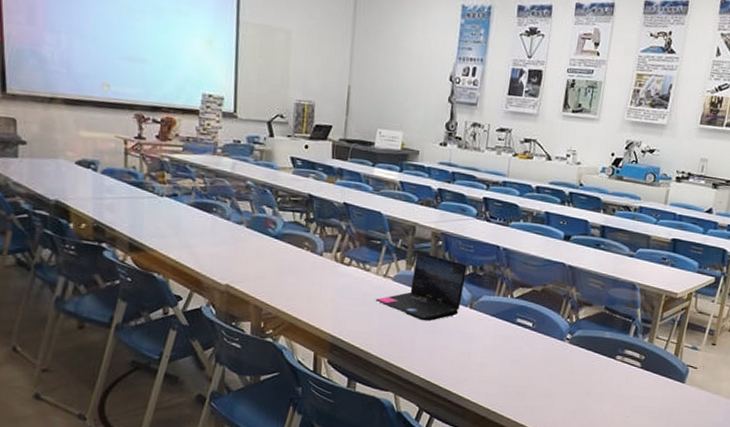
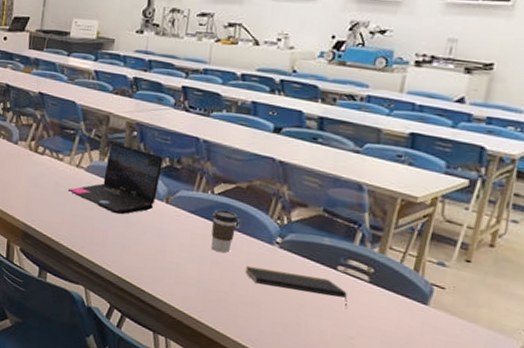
coffee cup: none [511,311,535,351] -> present [211,209,239,253]
notepad: none [541,361,624,392] -> present [245,265,348,309]

